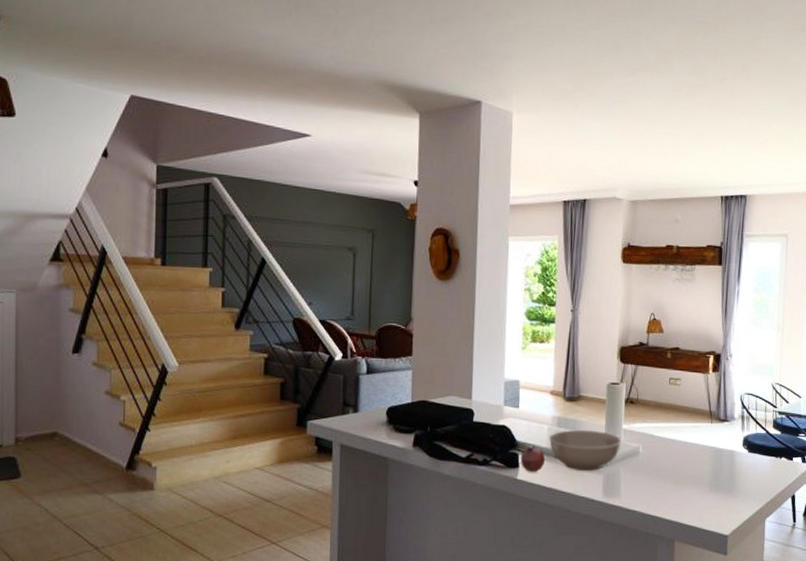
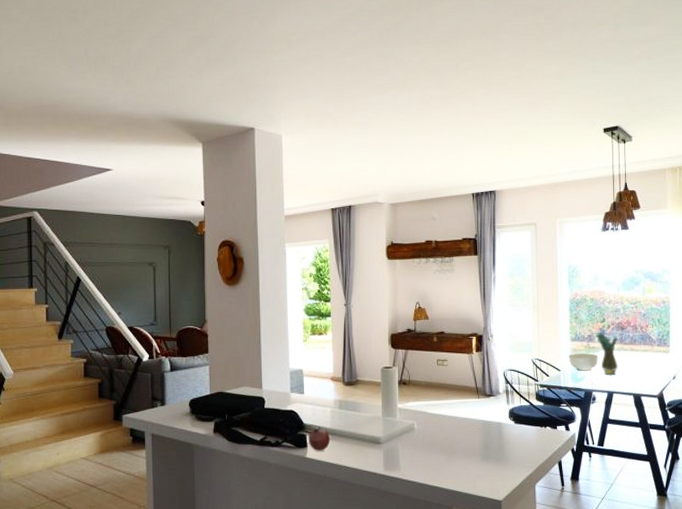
bowl: present [548,429,621,471] -> none [332,410,397,448]

